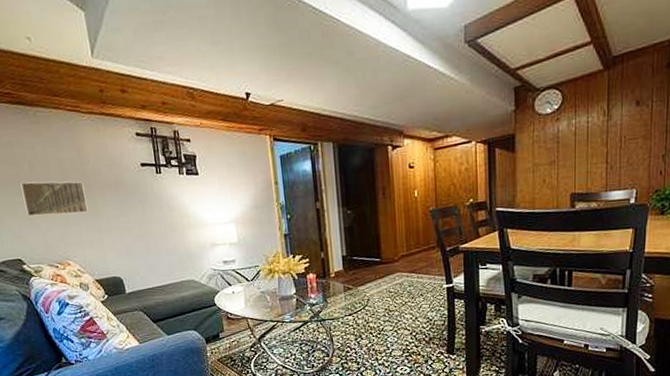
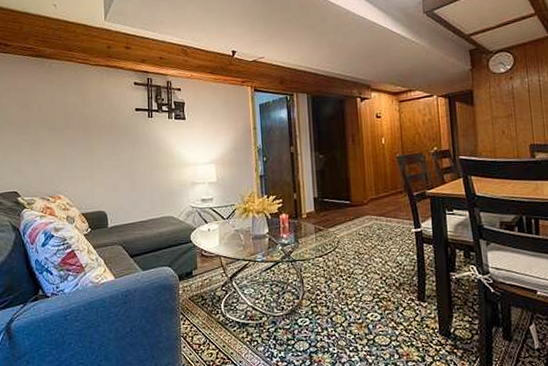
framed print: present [20,181,88,217] -> none [28,122,84,153]

